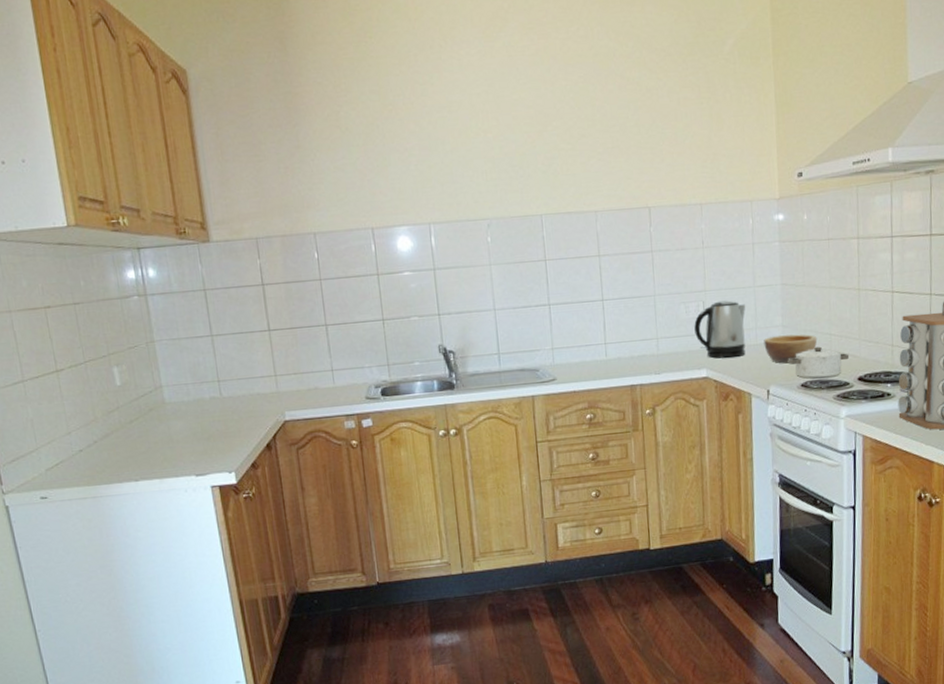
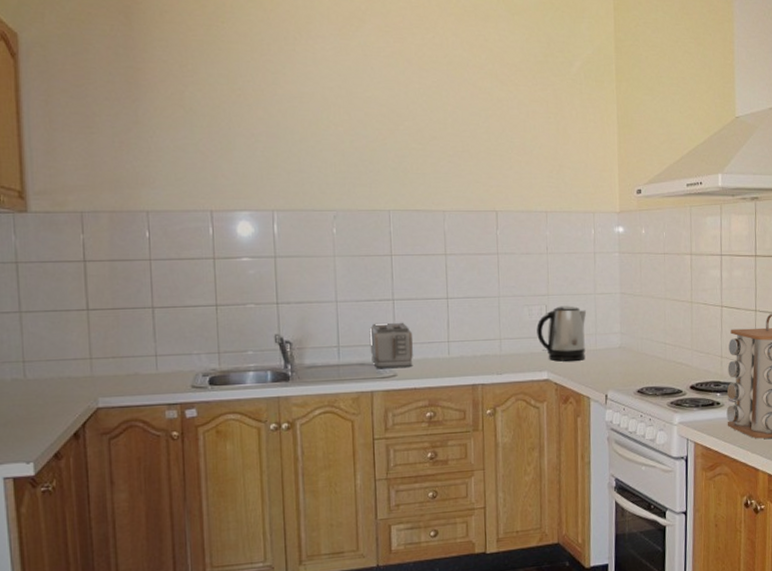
toaster: none [528,327,571,374] -> present [370,323,413,369]
bowl: present [764,334,818,364] -> none [603,342,653,370]
cooking pot: present [787,346,850,380] -> none [625,354,683,387]

